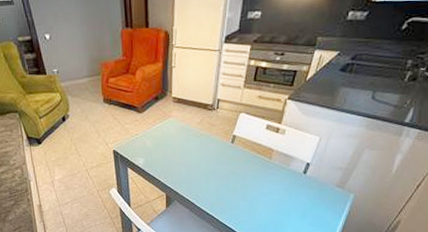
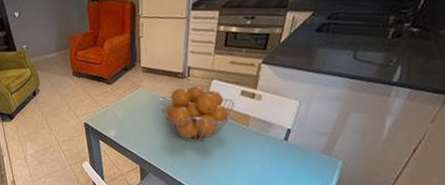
fruit basket: none [188,118,260,172] -> present [159,86,235,142]

